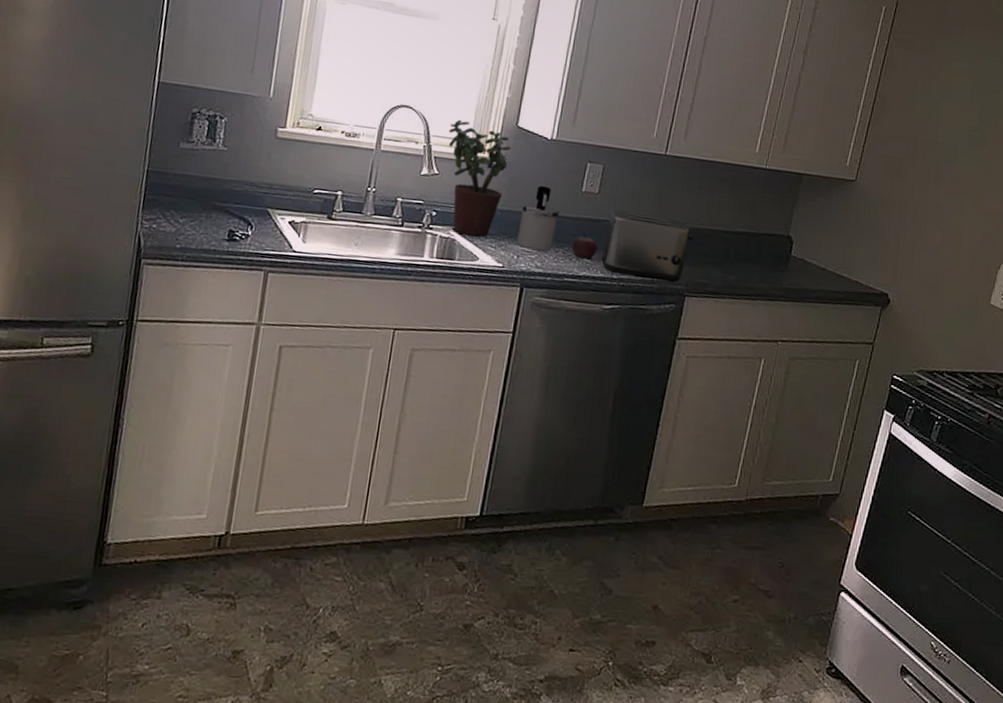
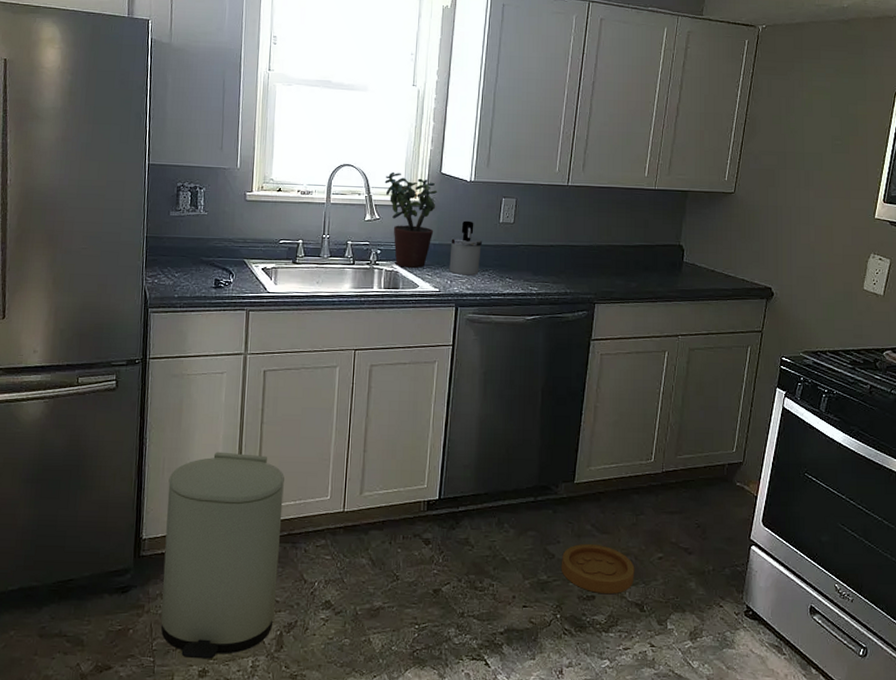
pedal bin: none [120,441,294,697] -> present [161,451,284,659]
fruit: present [571,232,598,260] -> none [495,257,517,279]
toaster: present [601,210,694,284] -> none [521,236,598,294]
pet bowl: none [618,578,705,641] -> present [561,543,635,595]

